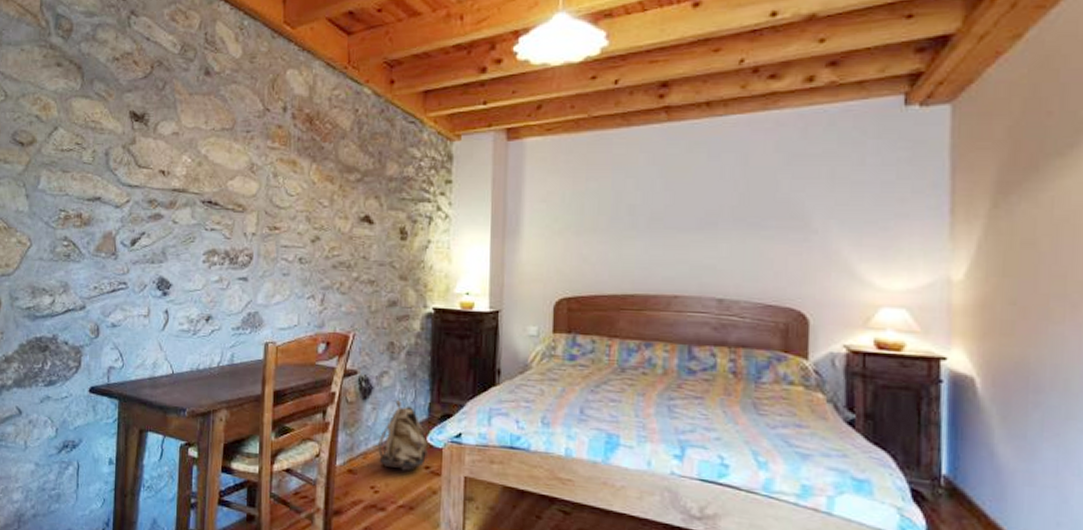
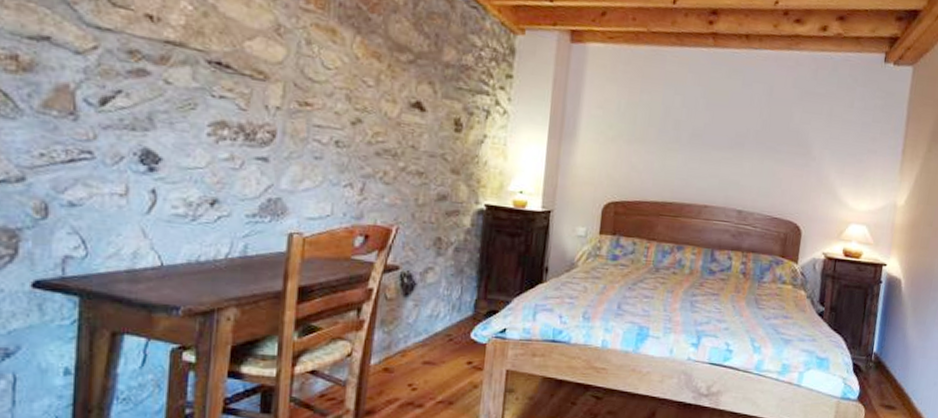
backpack: present [378,400,429,471] -> none [418,297,473,367]

